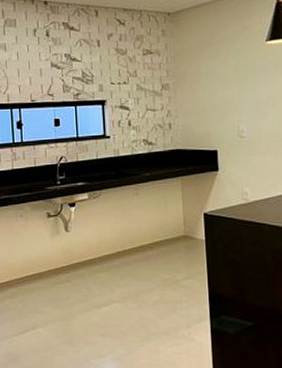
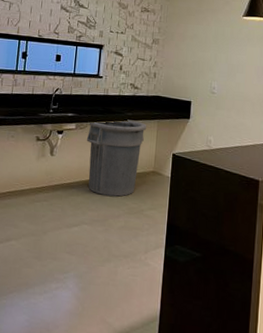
trash can: none [102,180,170,269] -> present [86,119,147,197]

